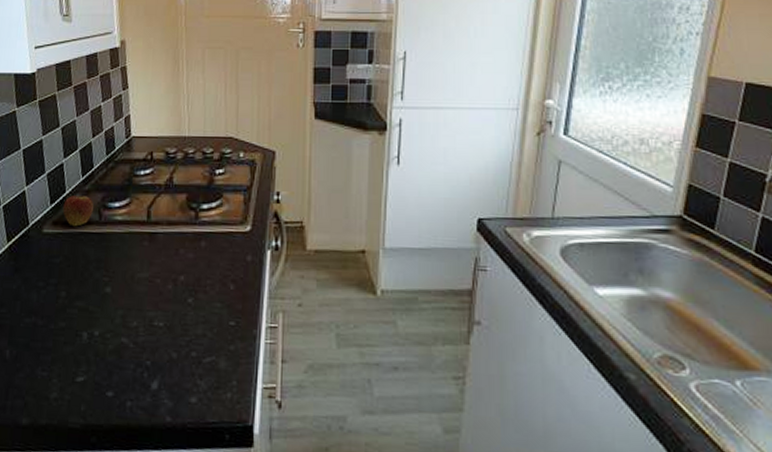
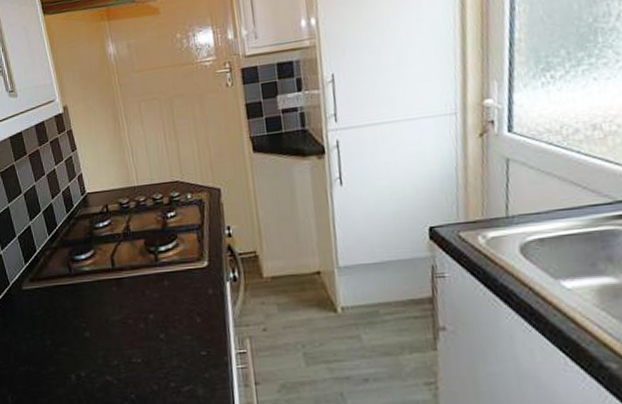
fruit: present [62,190,94,227] -> none [36,247,63,281]

